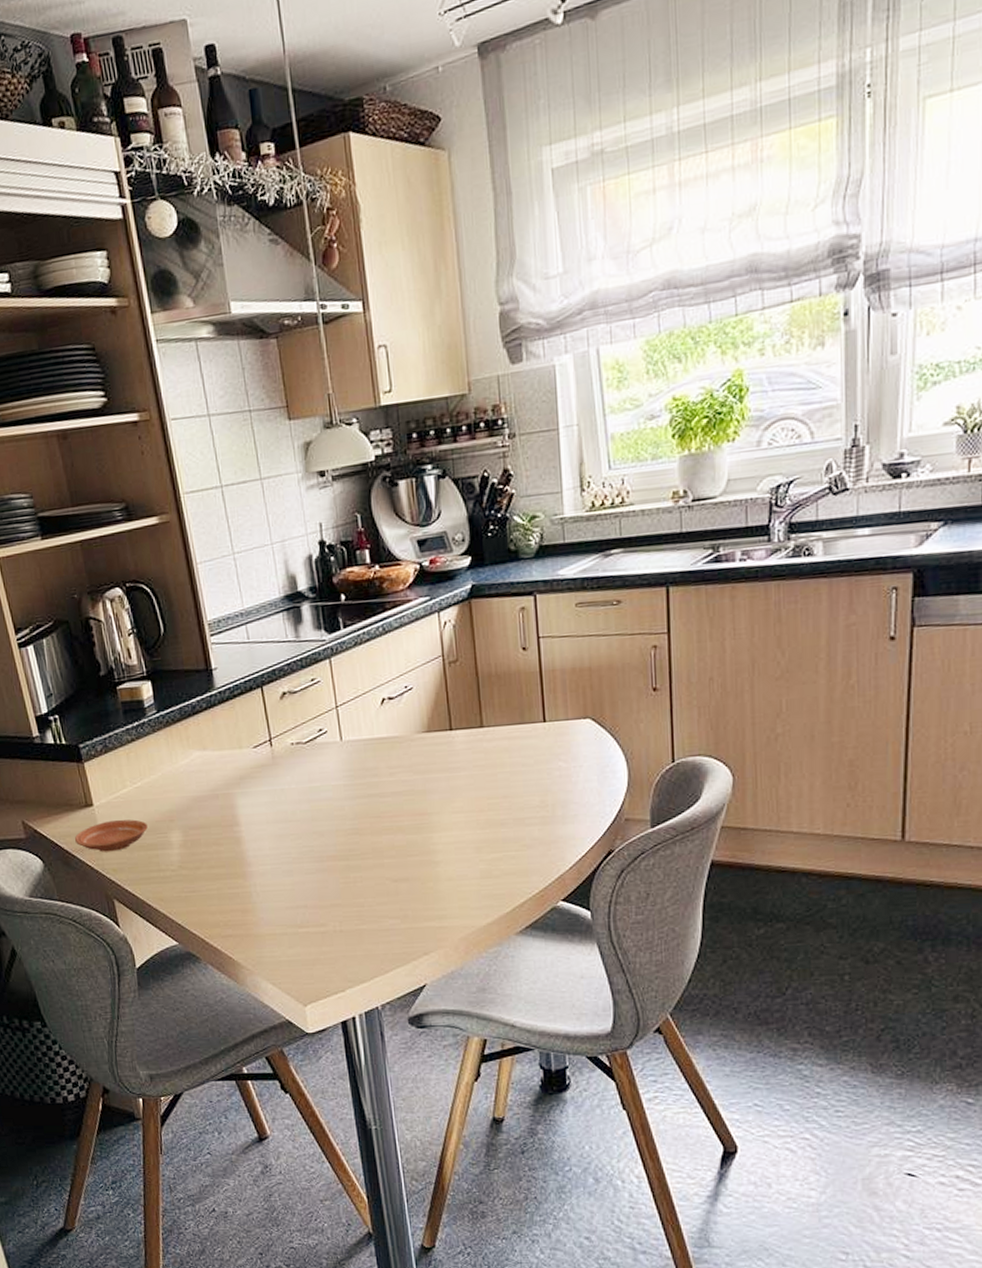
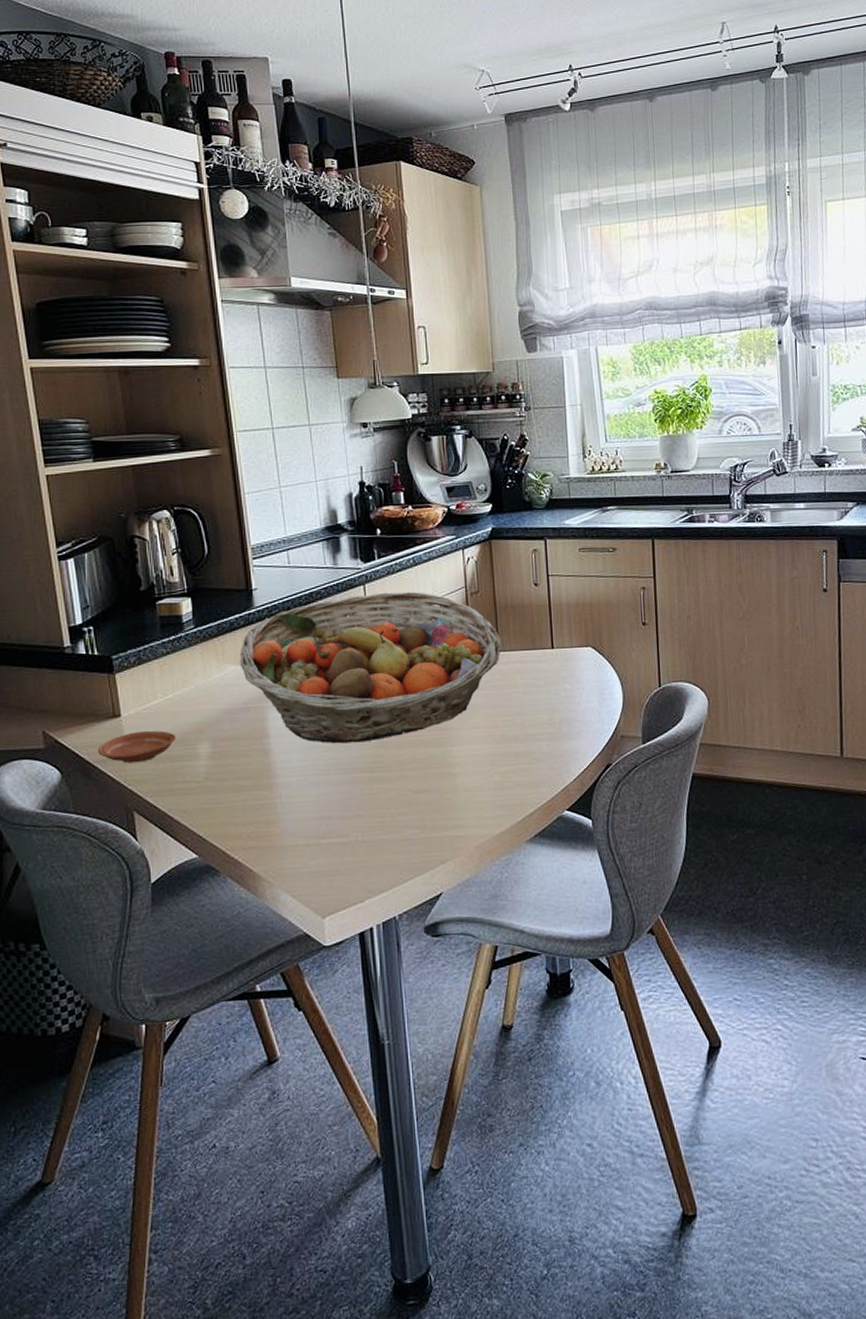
fruit basket: none [204,663,485,831] -> present [239,591,501,744]

